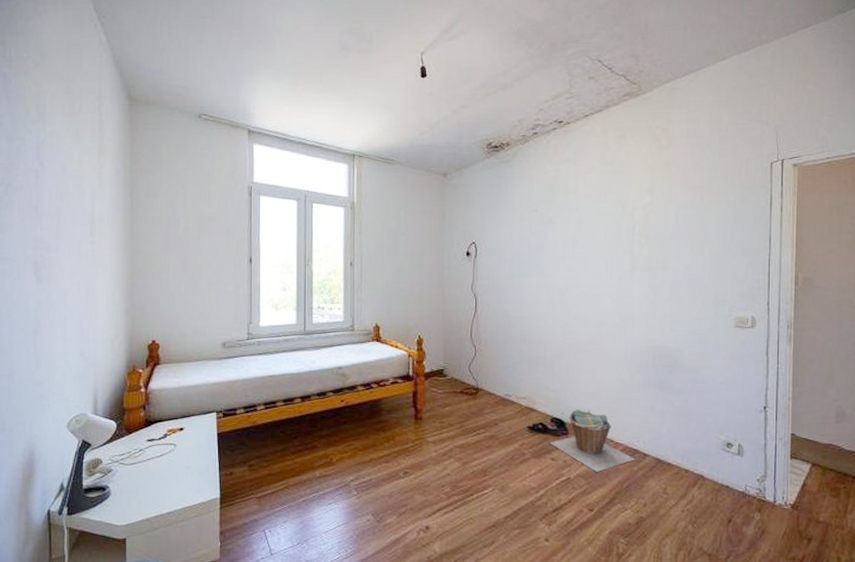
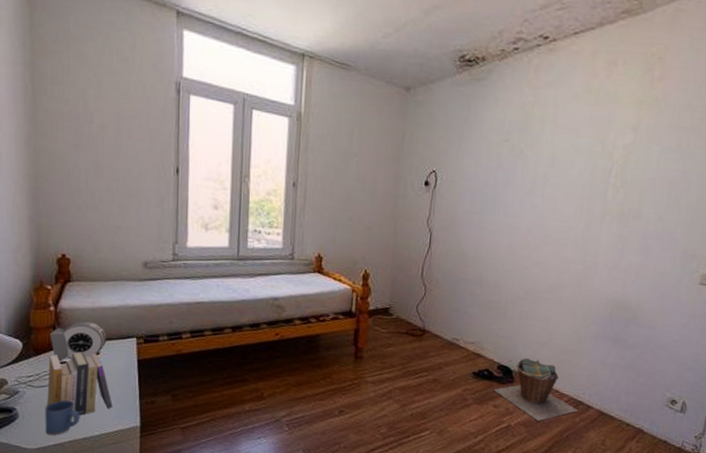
mug: none [134,475,166,511] -> present [45,400,80,435]
books: none [137,429,195,492] -> present [47,352,113,417]
alarm clock: none [140,400,190,439] -> present [49,321,107,361]

